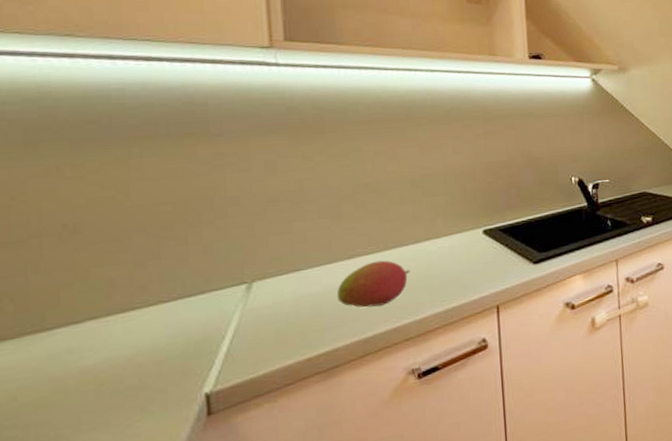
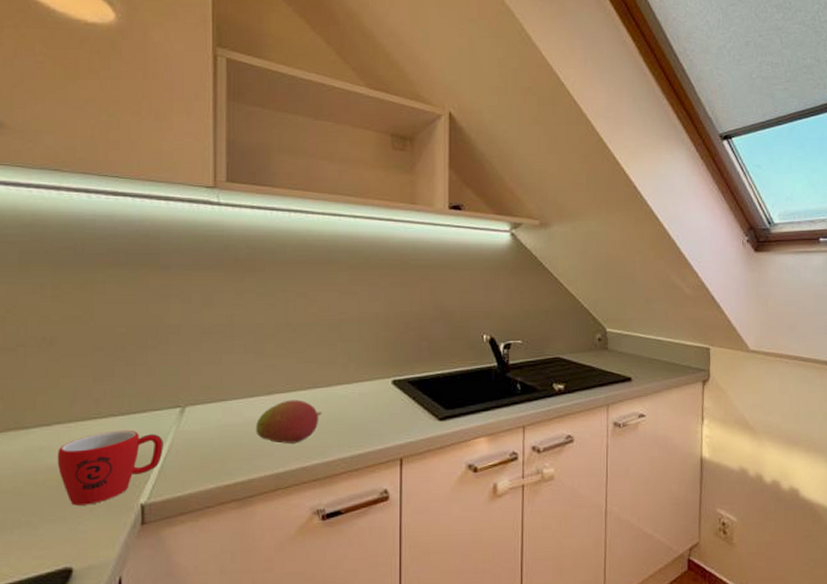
mug: none [93,314,229,408] -> present [57,429,163,506]

